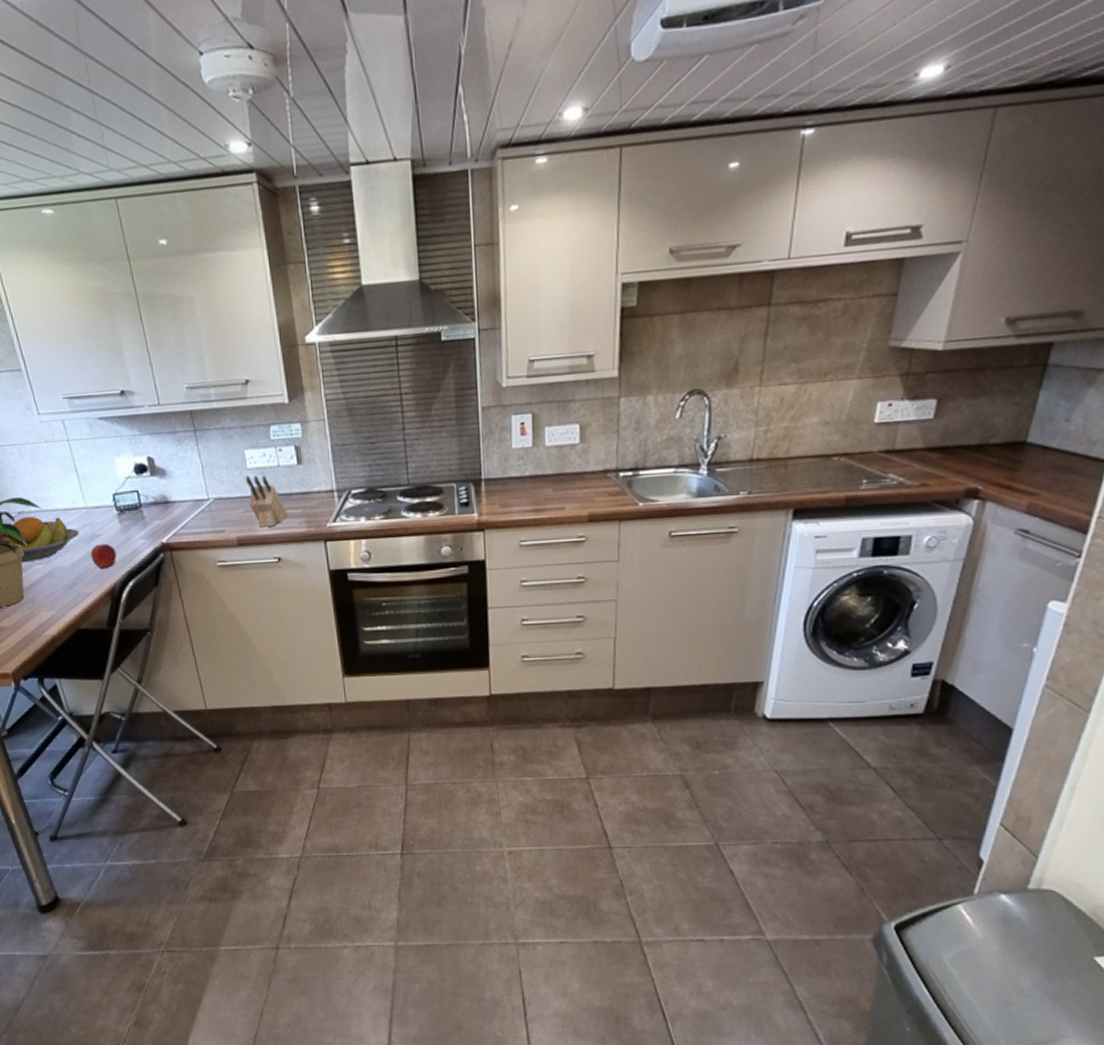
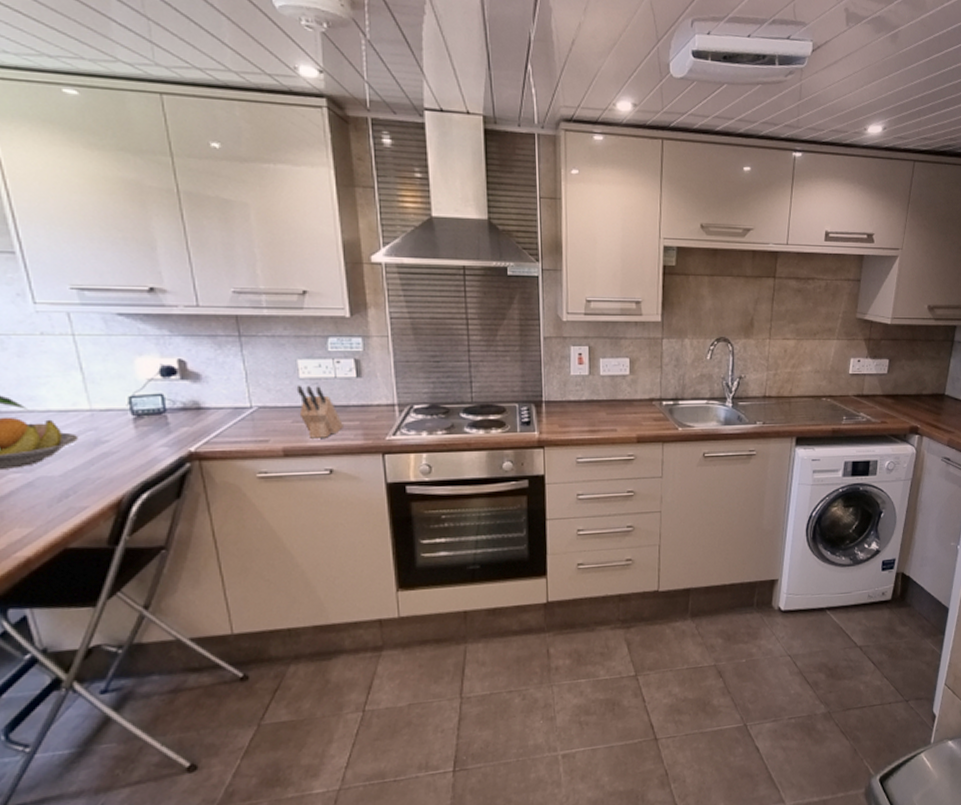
peach: present [90,543,117,569] -> none [92,450,129,479]

